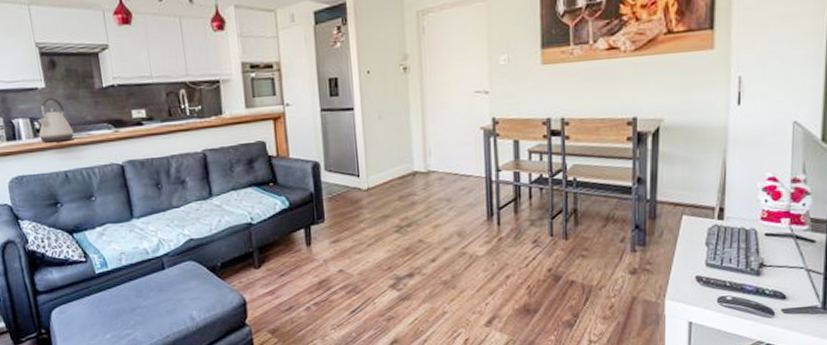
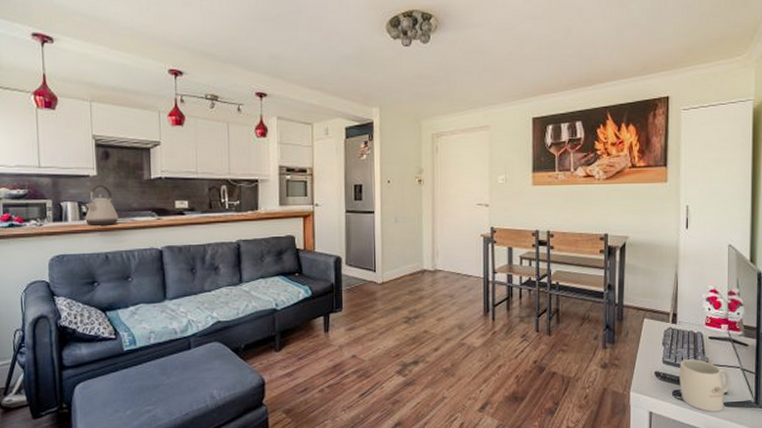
mug: none [726,260,792,320] -> present [679,359,731,412]

